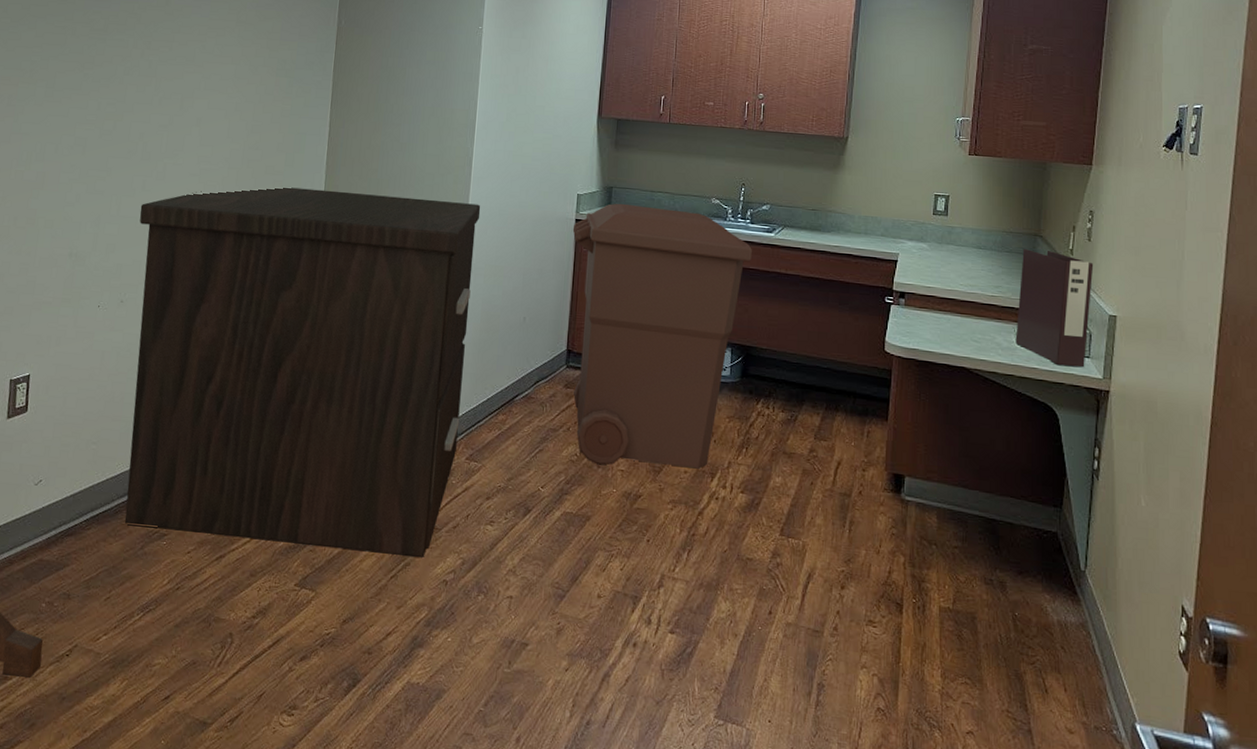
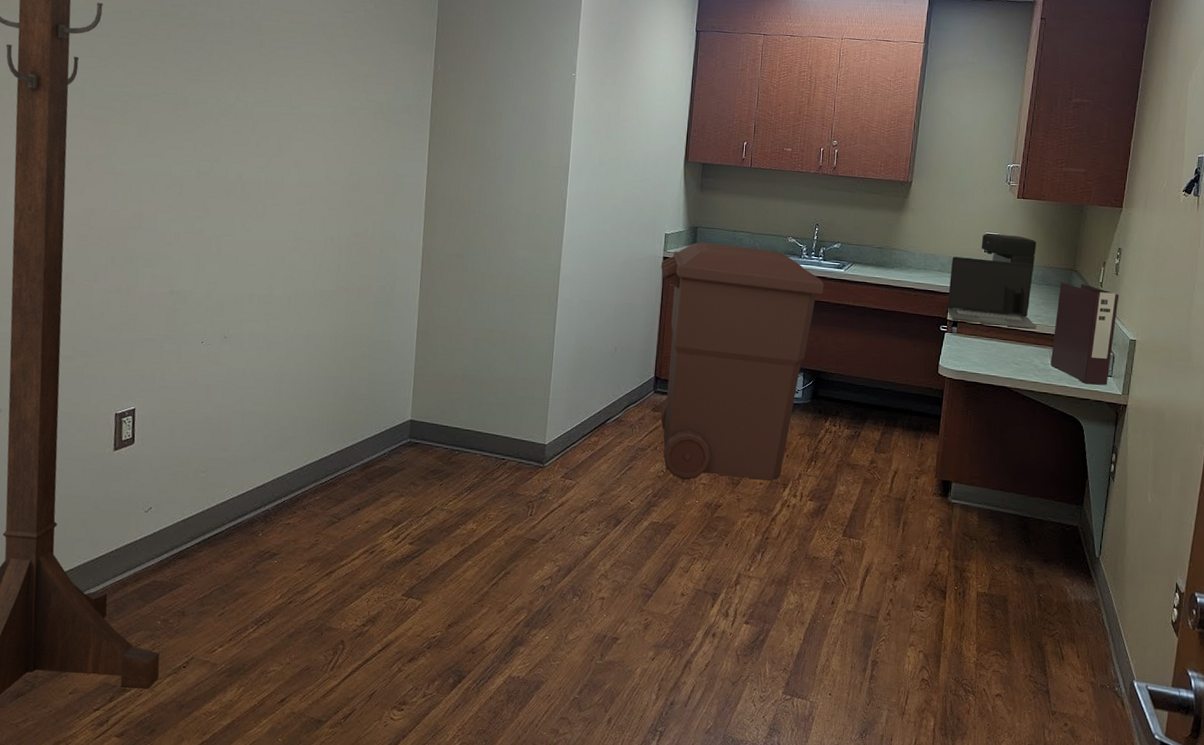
nightstand: present [124,187,481,557] -> none [235,227,575,566]
laptop: none [892,219,998,302] -> present [947,256,1037,329]
coffee maker: none [929,194,993,279] -> present [981,233,1037,309]

